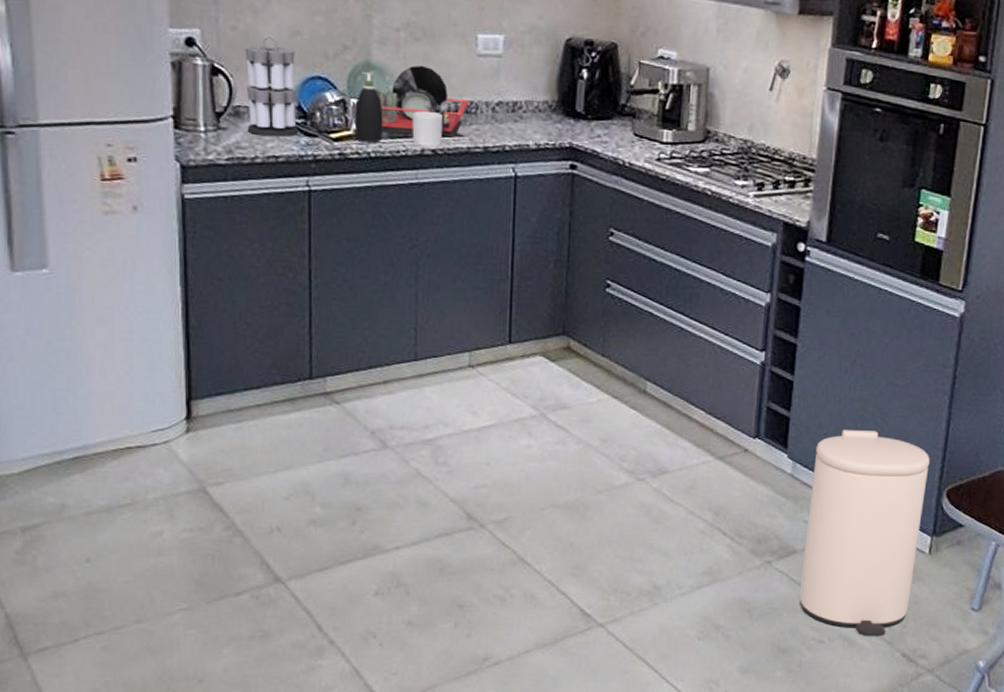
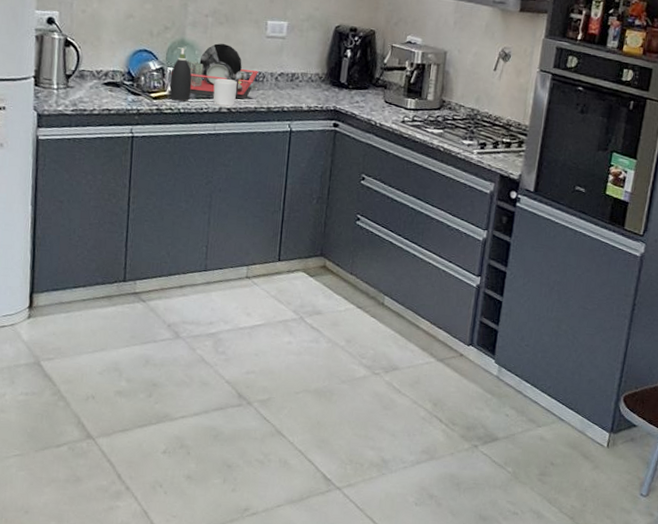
spice rack: present [244,35,299,137] -> none [88,17,128,95]
pedal bin: present [799,430,930,637] -> none [499,343,611,513]

